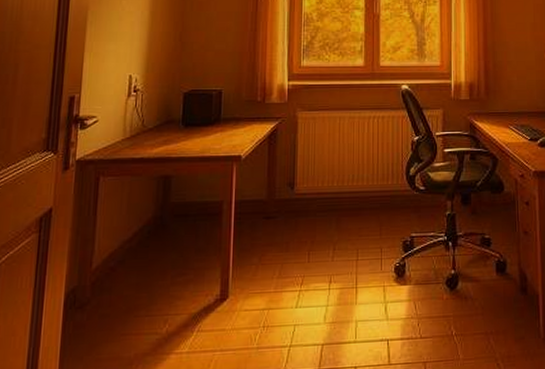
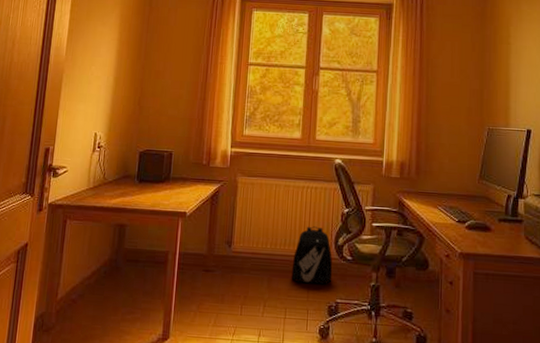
backpack: none [361,158,406,219] -> present [291,226,333,284]

